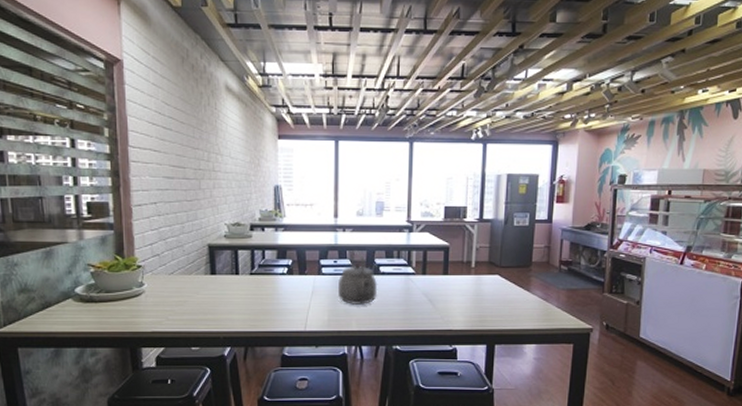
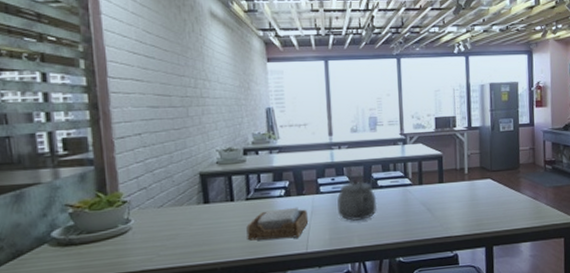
napkin holder: none [249,286,309,316] -> present [246,207,309,241]

